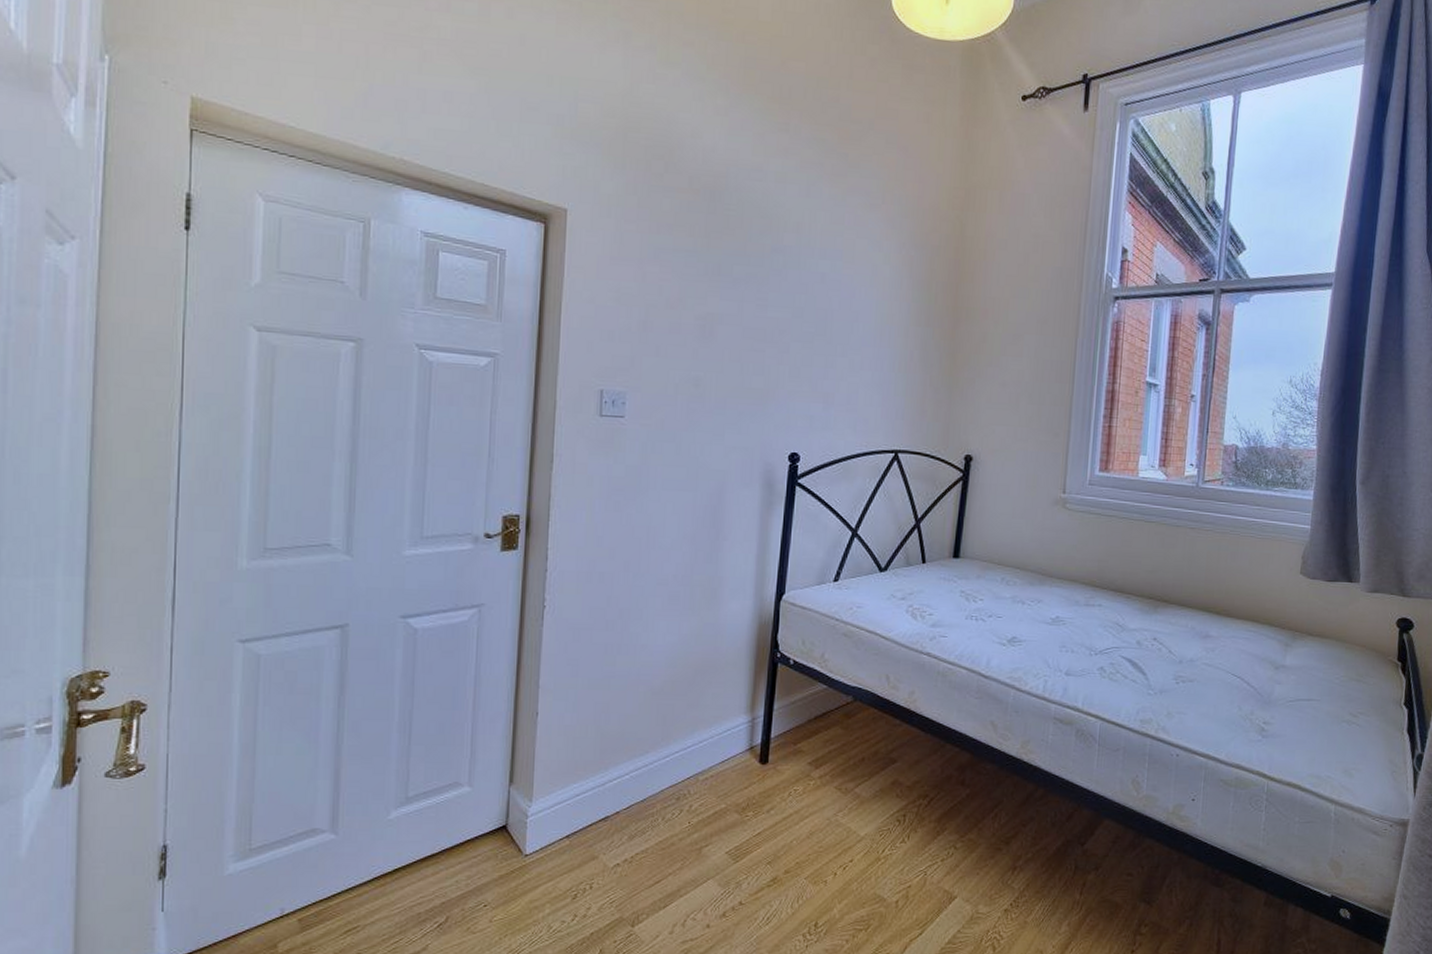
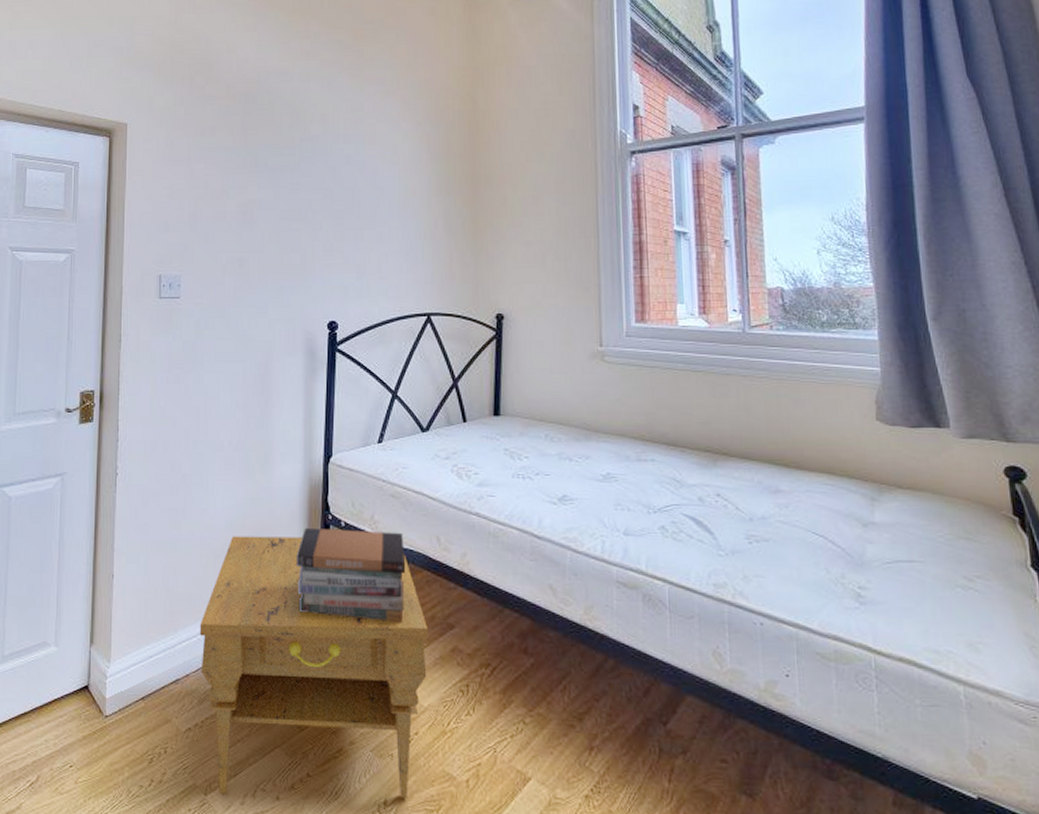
nightstand: none [632,673,870,925] -> present [199,536,428,798]
book stack: none [739,665,854,759] -> present [295,527,406,623]

